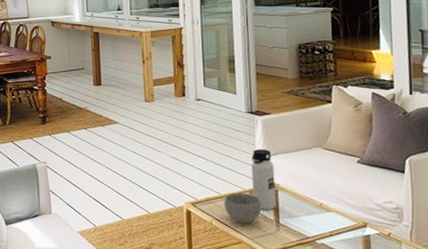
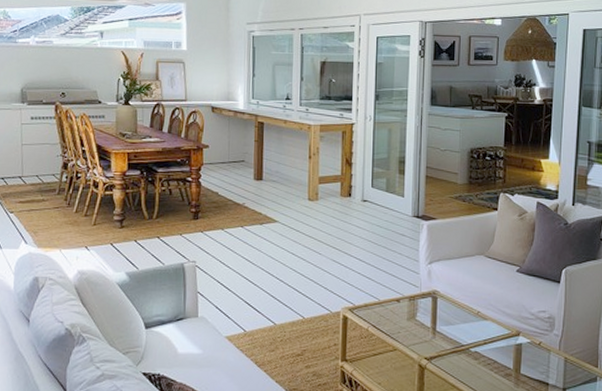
bowl: present [224,193,262,224] -> none [382,299,420,331]
water bottle: present [251,149,276,210] -> none [412,255,436,317]

